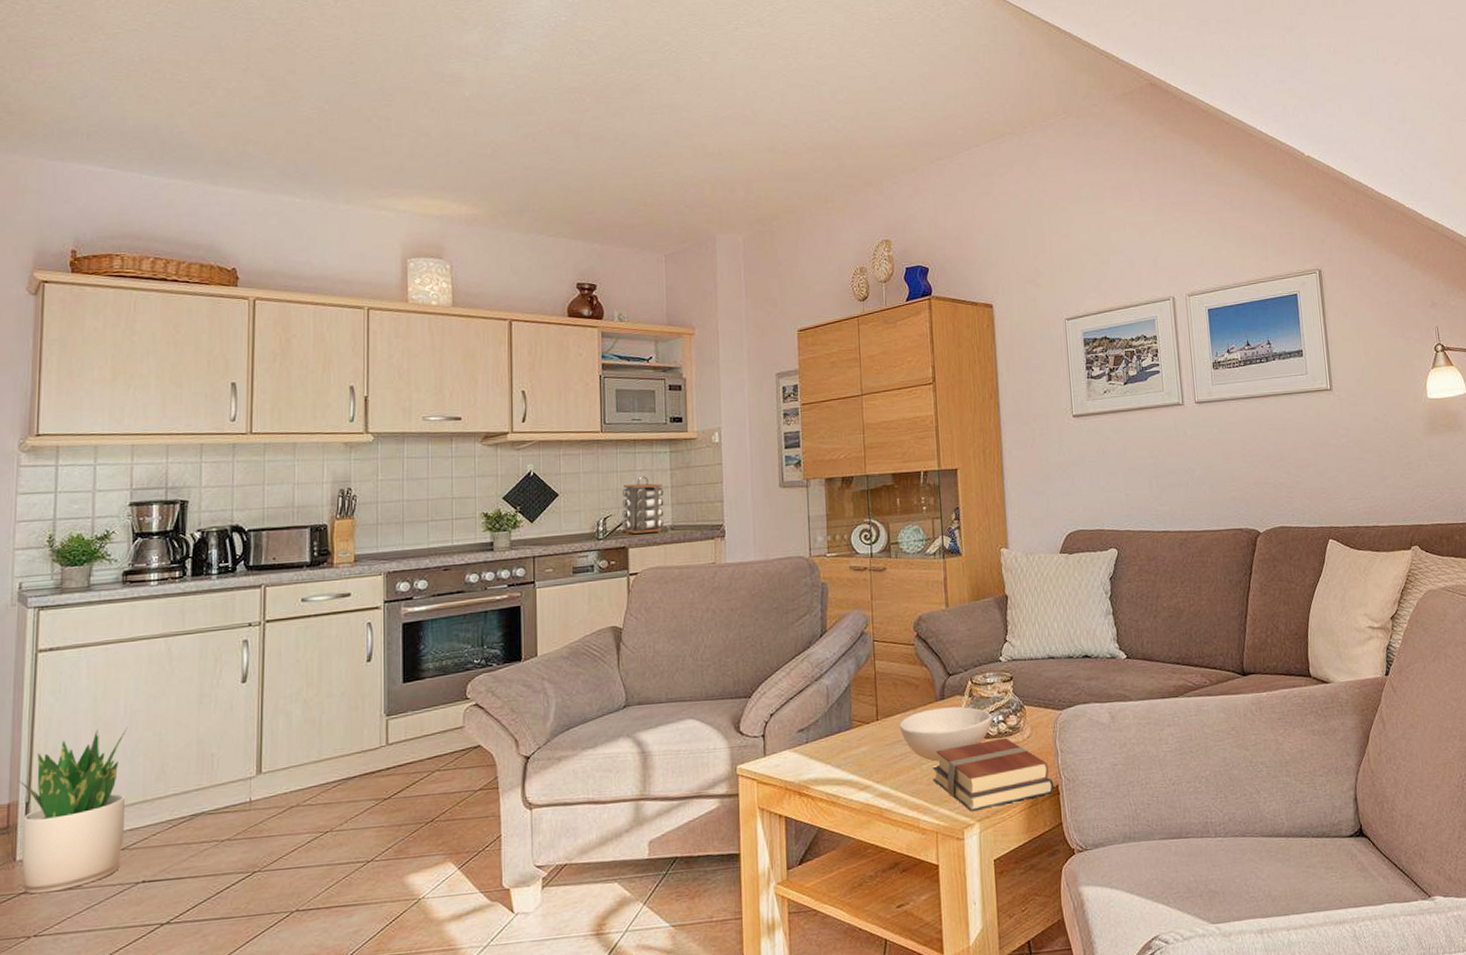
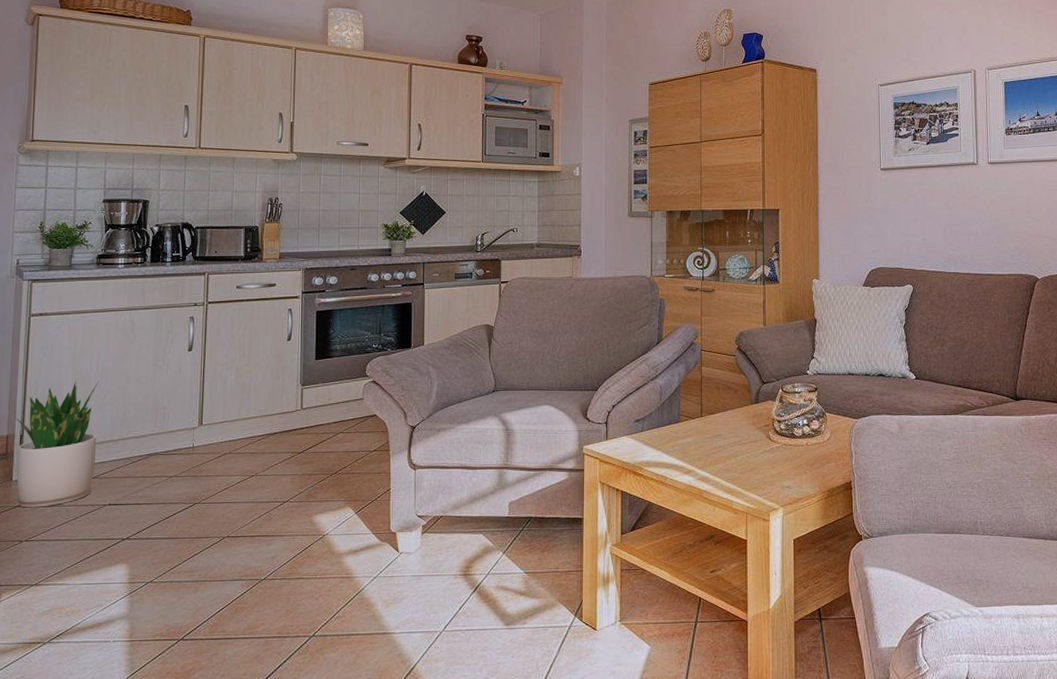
spice rack: present [621,476,664,535] -> none [497,201,532,250]
bowl: present [899,706,992,762] -> none [720,410,798,455]
books: present [932,737,1054,812] -> none [745,438,848,498]

